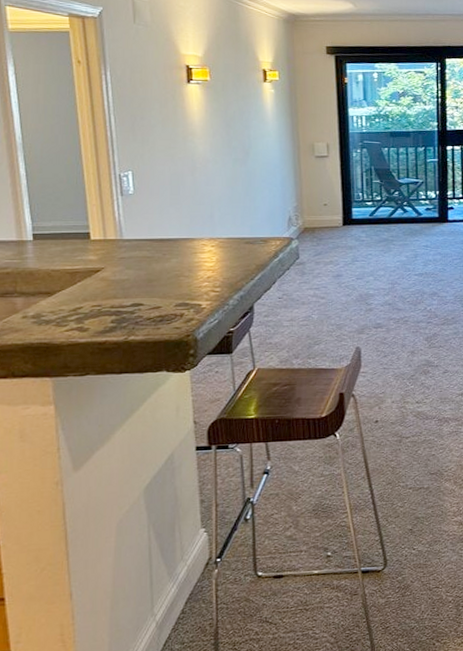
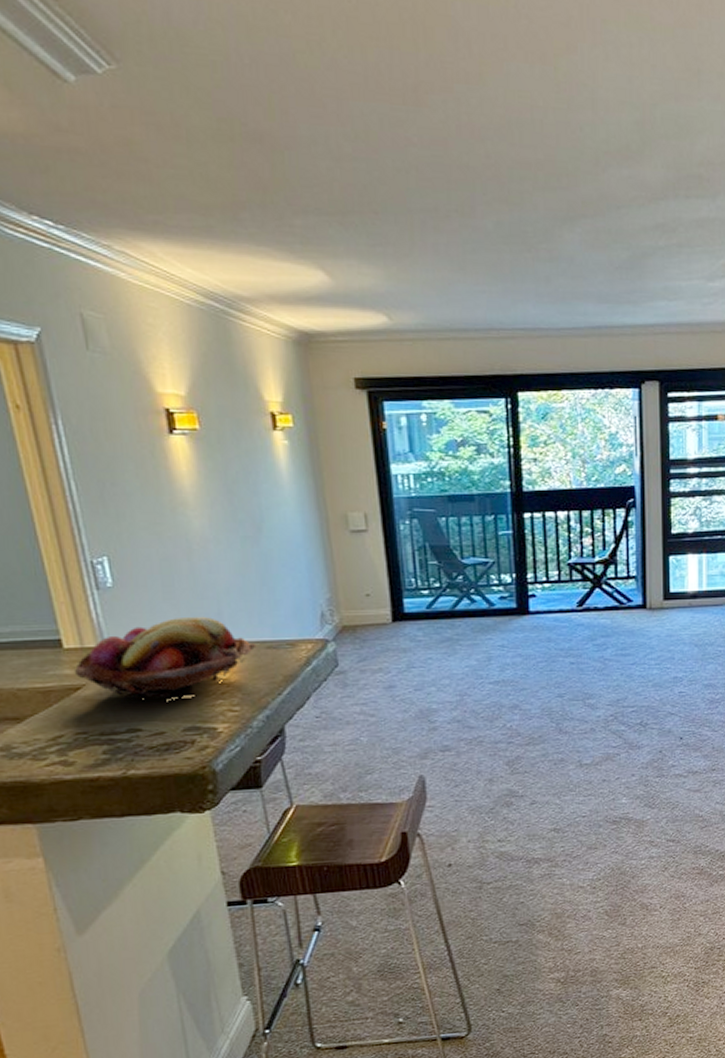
fruit basket: none [97,217,238,281] -> present [75,616,257,699]

